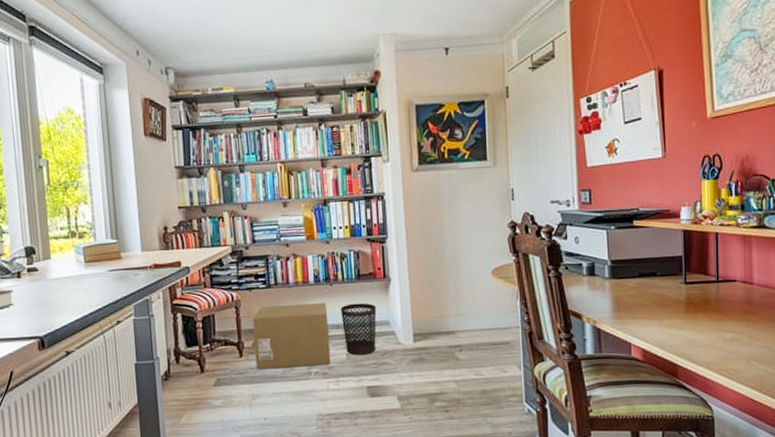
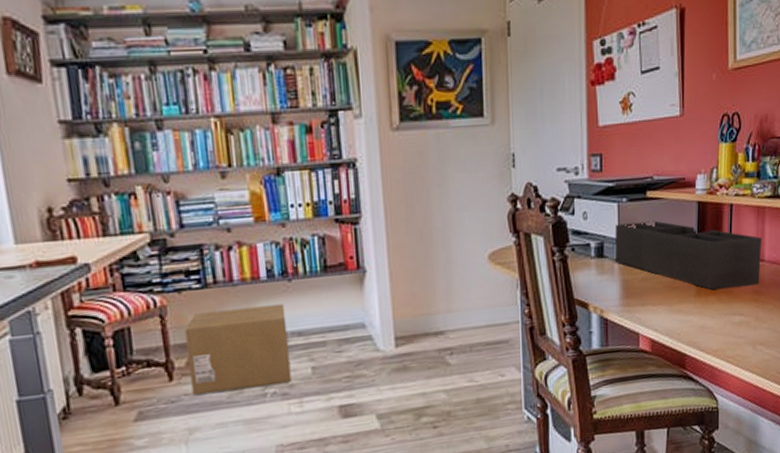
trash bin: present [340,303,377,355] -> none [302,301,349,369]
desk organizer: none [605,245,750,308] -> present [614,220,762,290]

